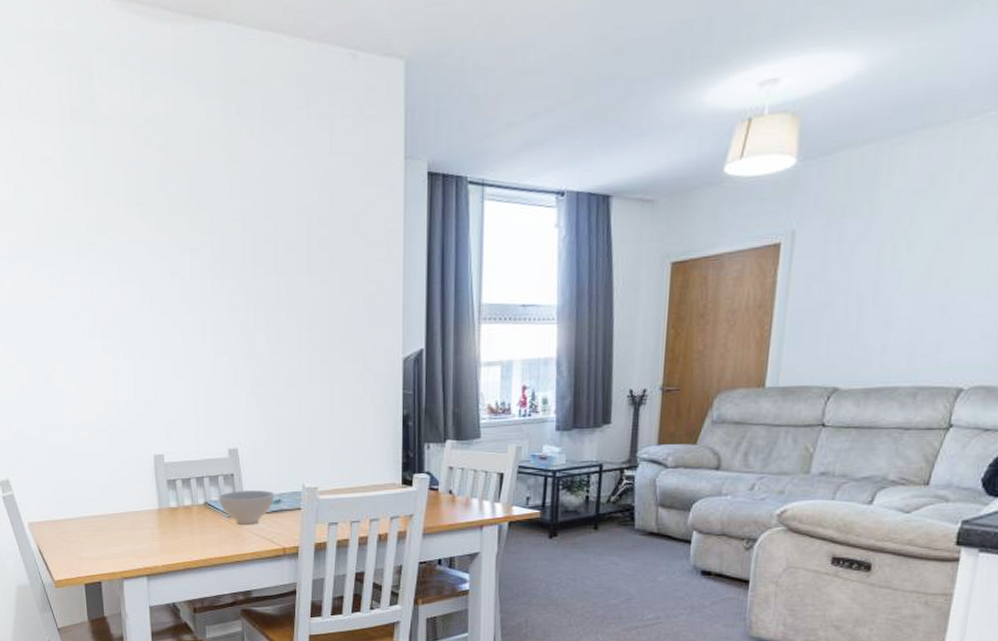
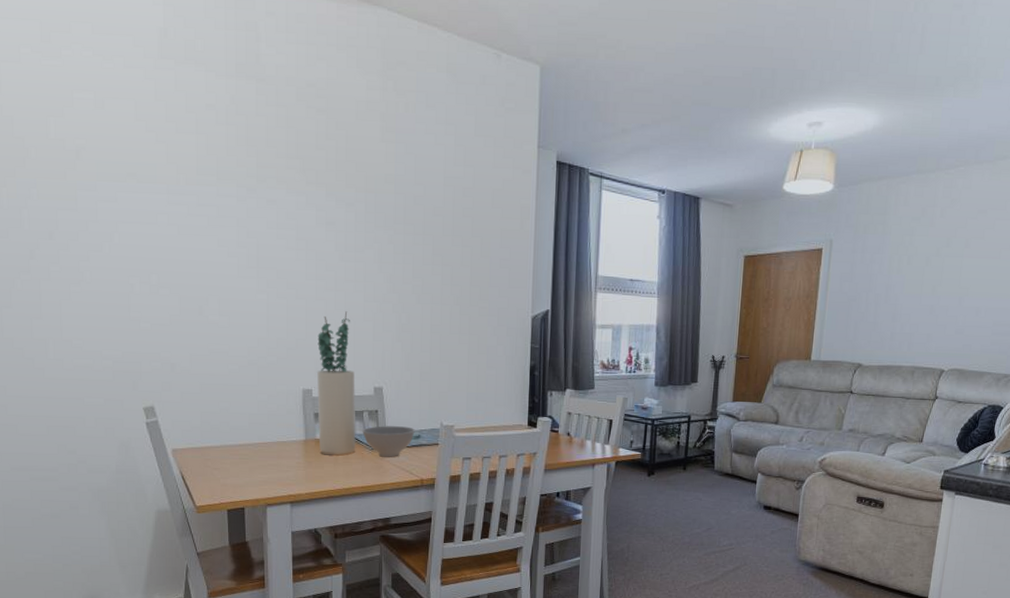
vase: none [167,367,212,525] -> present [317,311,356,456]

